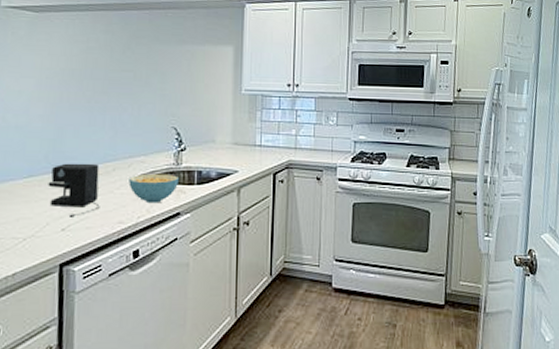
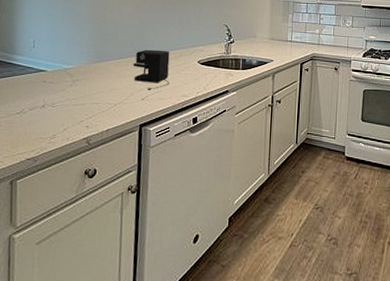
cereal bowl: present [128,173,180,204] -> none [191,59,229,83]

